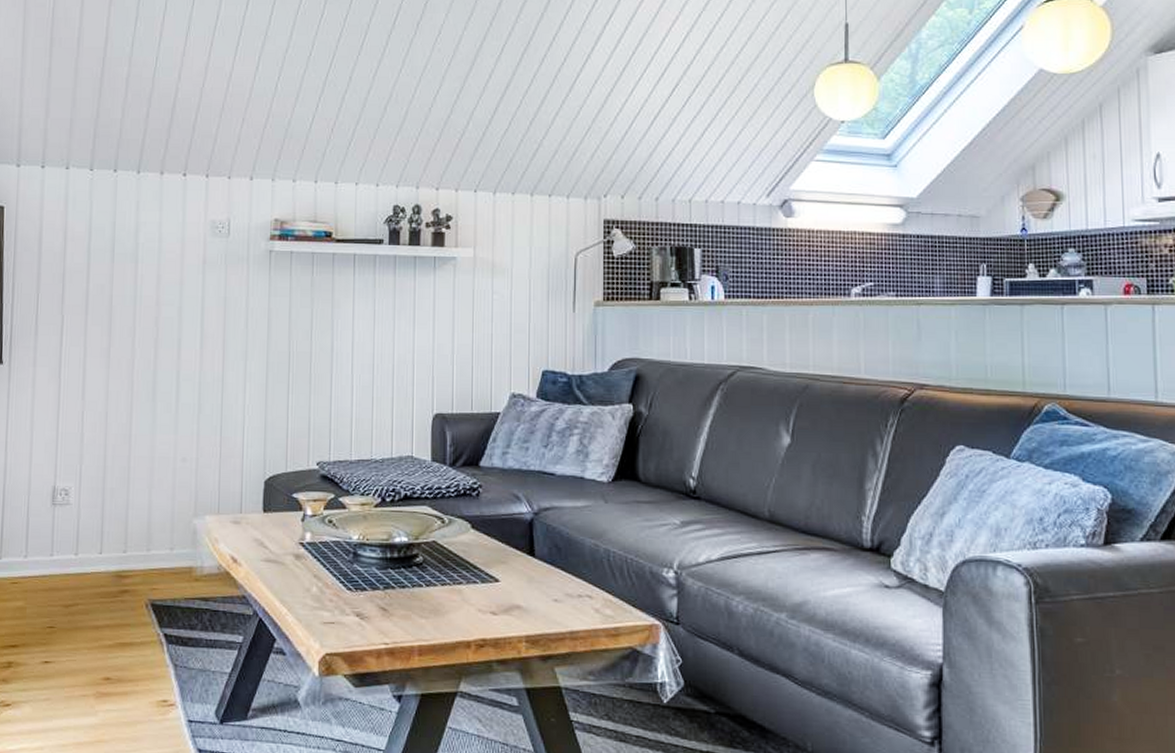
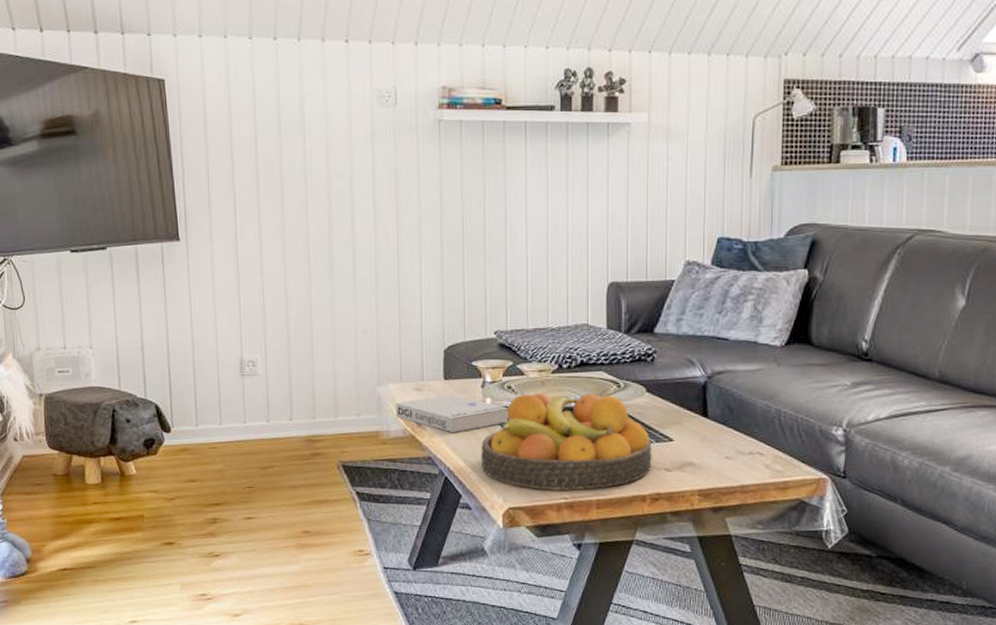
book: none [211,527,328,571] -> present [396,394,508,434]
fruit bowl: none [298,528,477,635] -> present [481,393,652,491]

